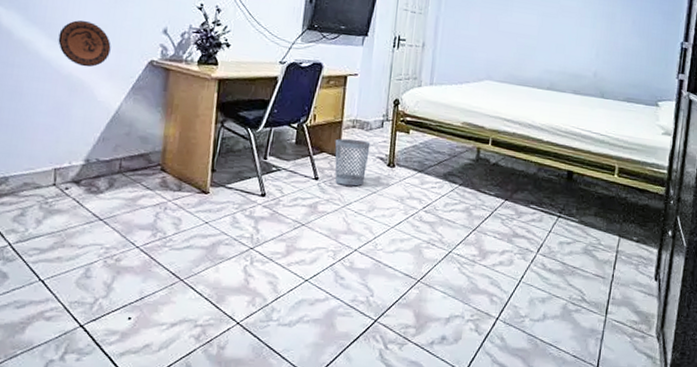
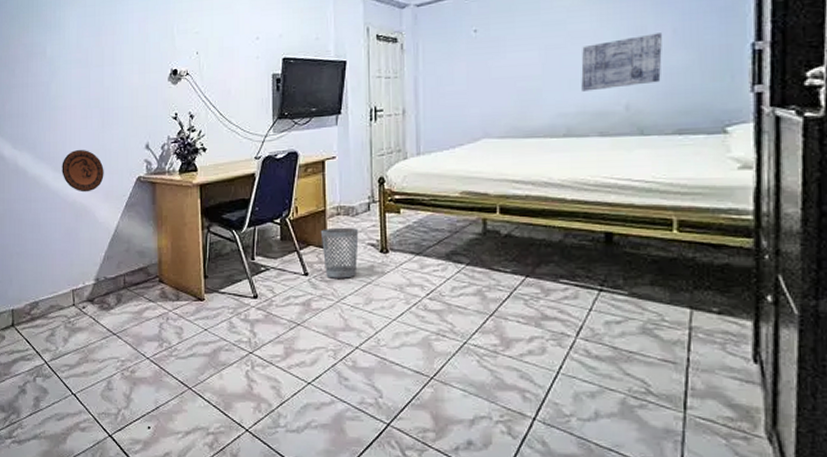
wall art: none [565,19,625,59] -> present [581,33,662,92]

